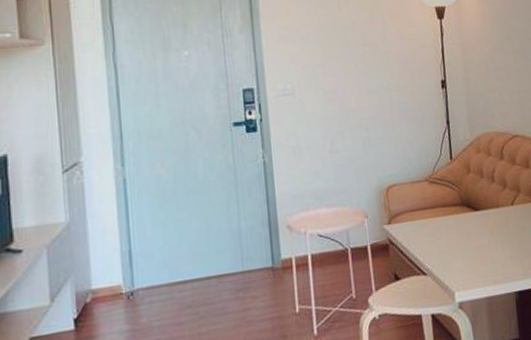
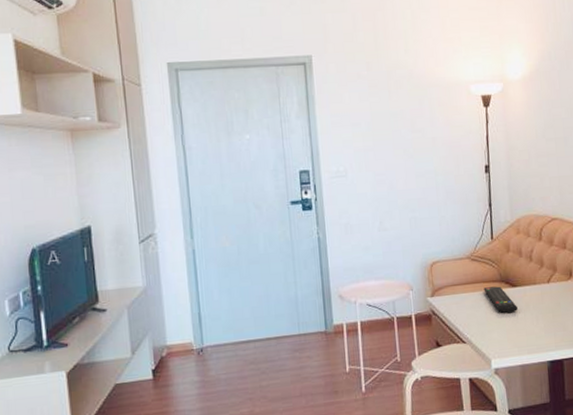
remote control: none [444,210,481,240] -> present [483,286,518,314]

